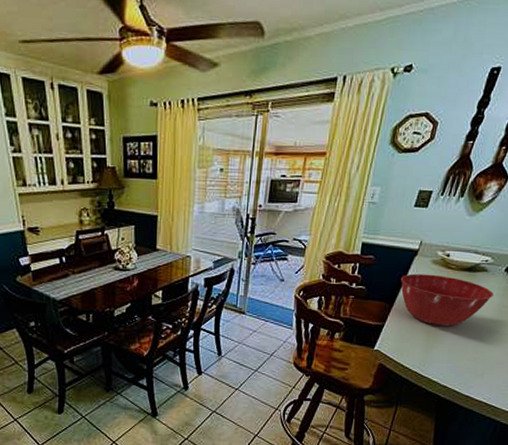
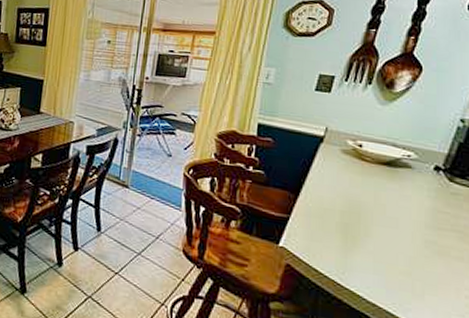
mixing bowl: present [400,273,493,327] -> none [305,162,423,229]

